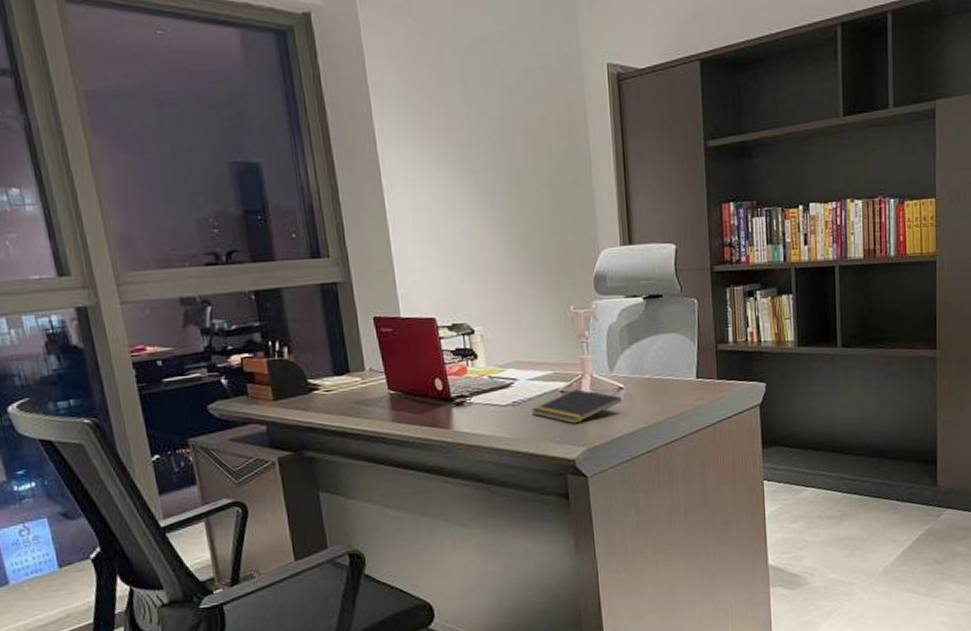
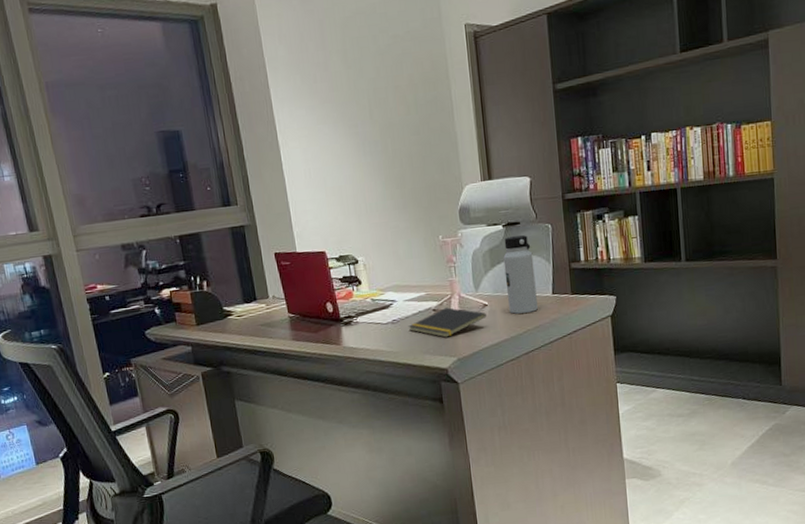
water bottle: none [643,309,680,399] -> present [503,235,538,314]

